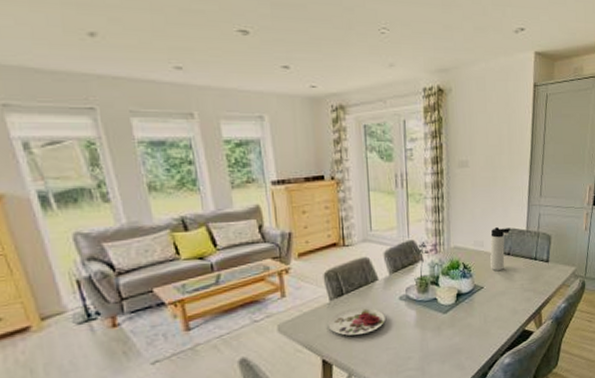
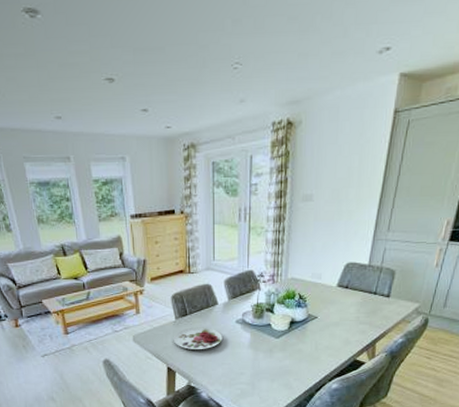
thermos bottle: present [490,227,511,271] -> none [326,261,351,302]

